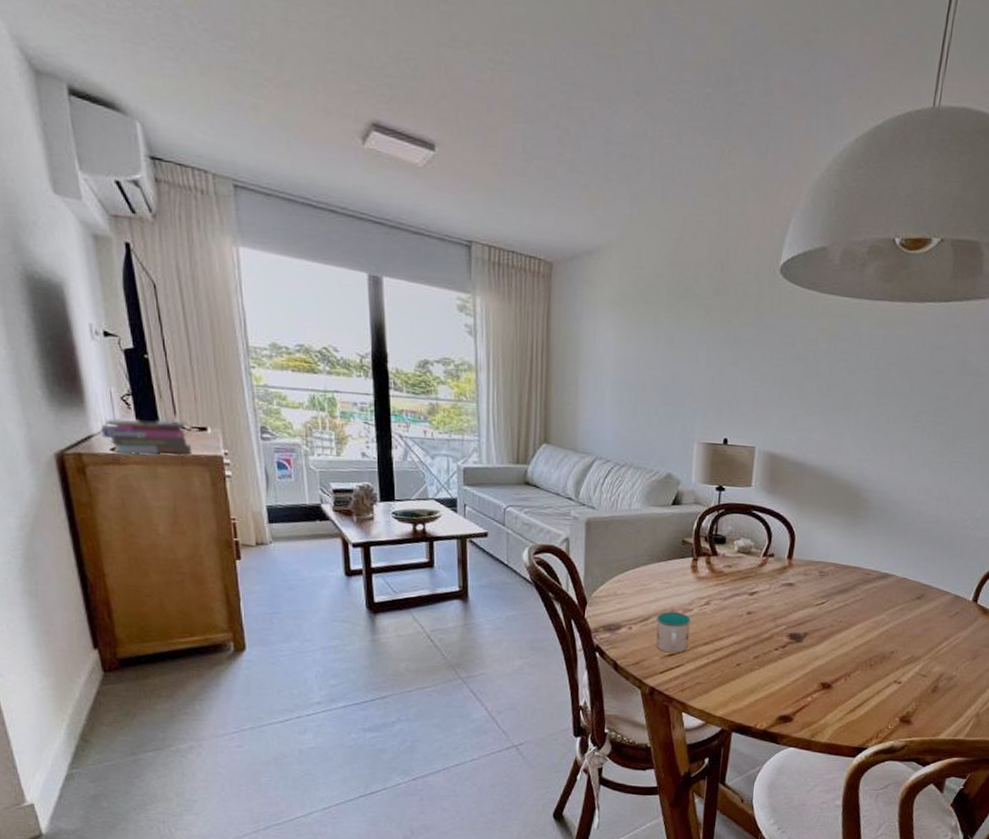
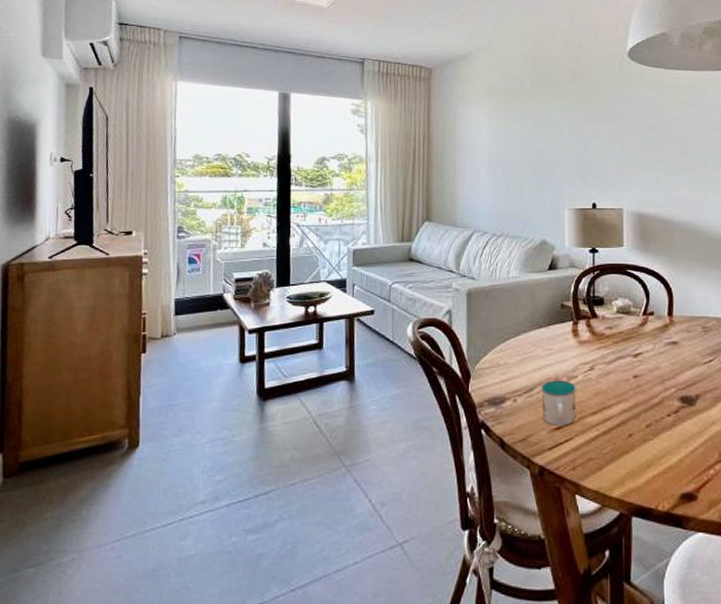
books: present [102,418,192,456] -> none [44,228,117,261]

